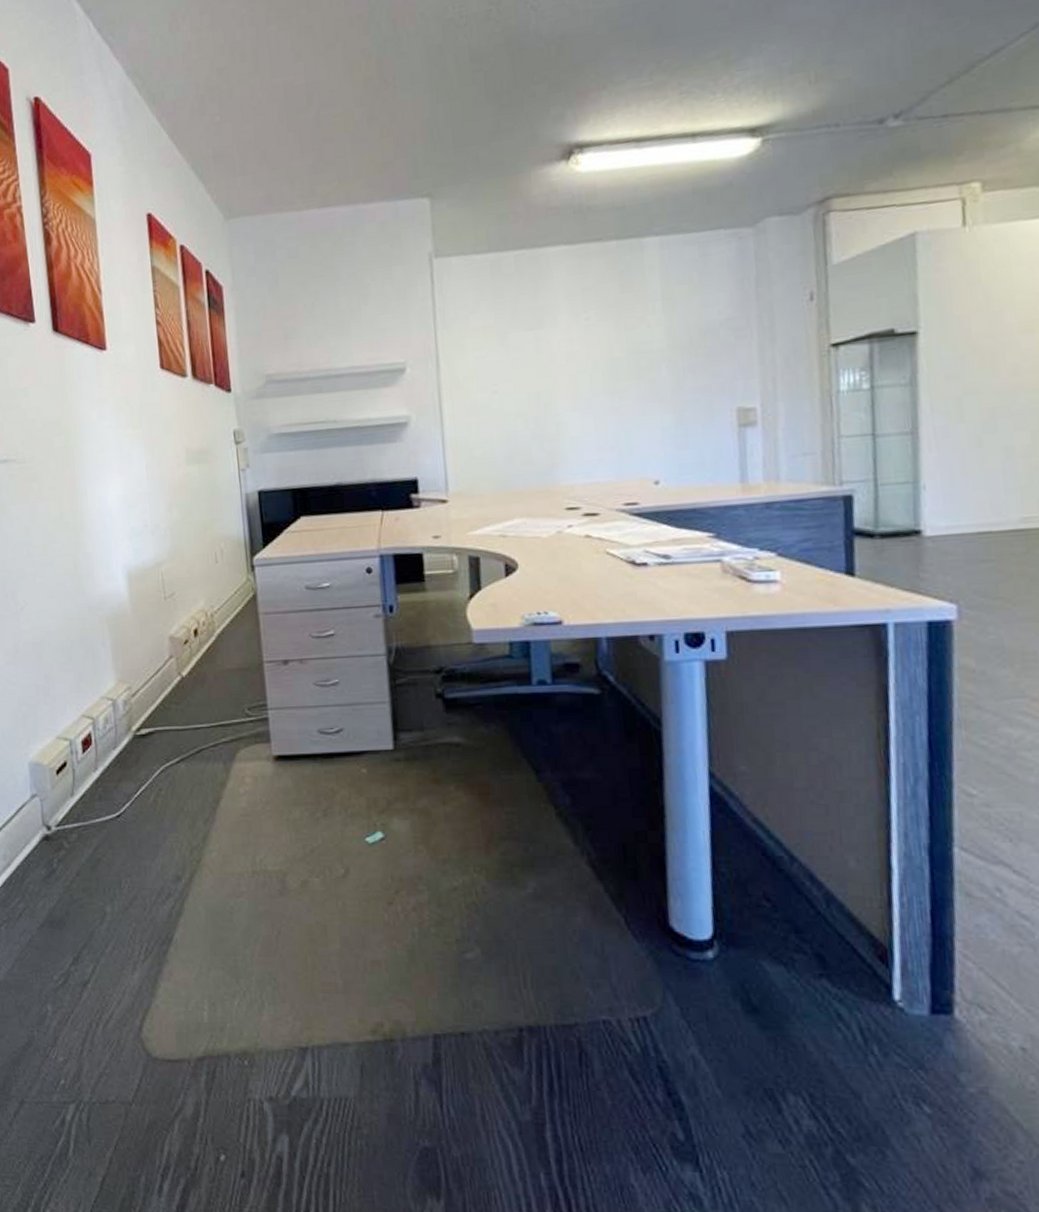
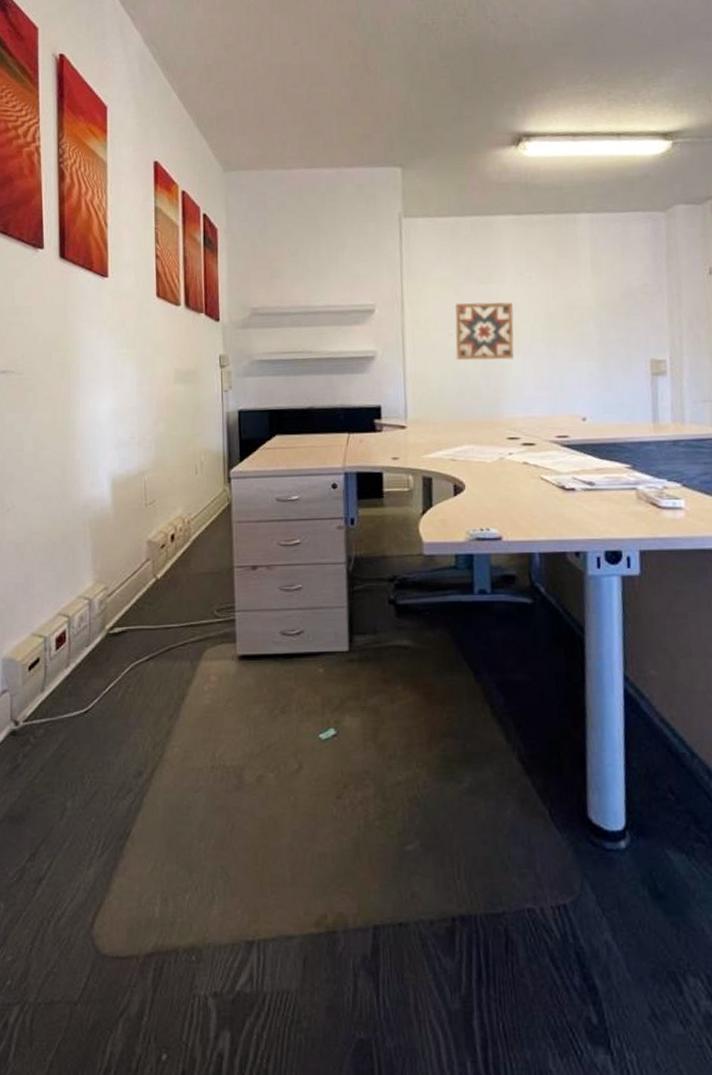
wall art: none [498,349,571,421] -> present [454,301,514,361]

